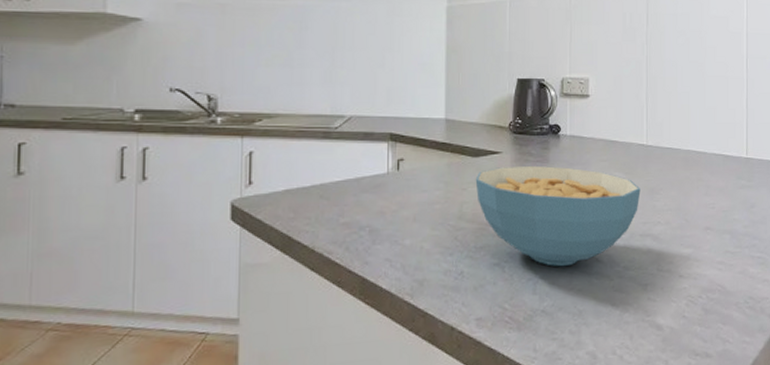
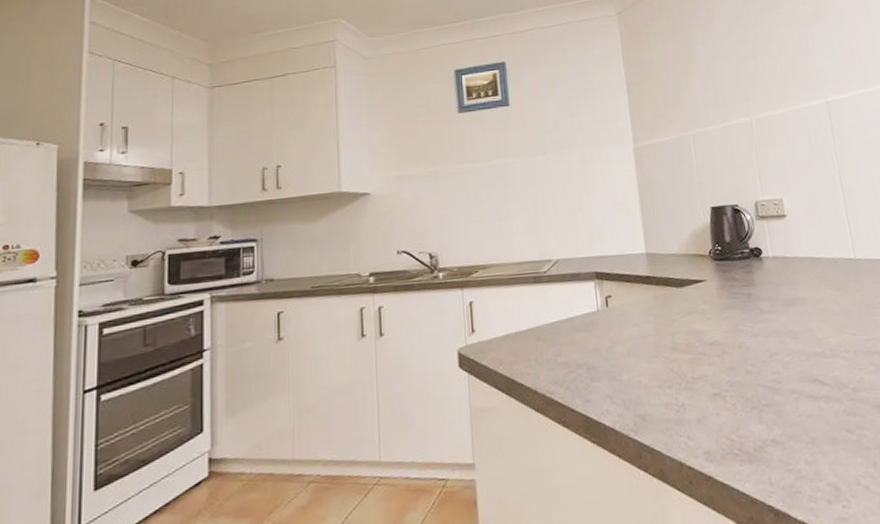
cereal bowl: present [475,166,641,267] -> none [683,289,858,393]

